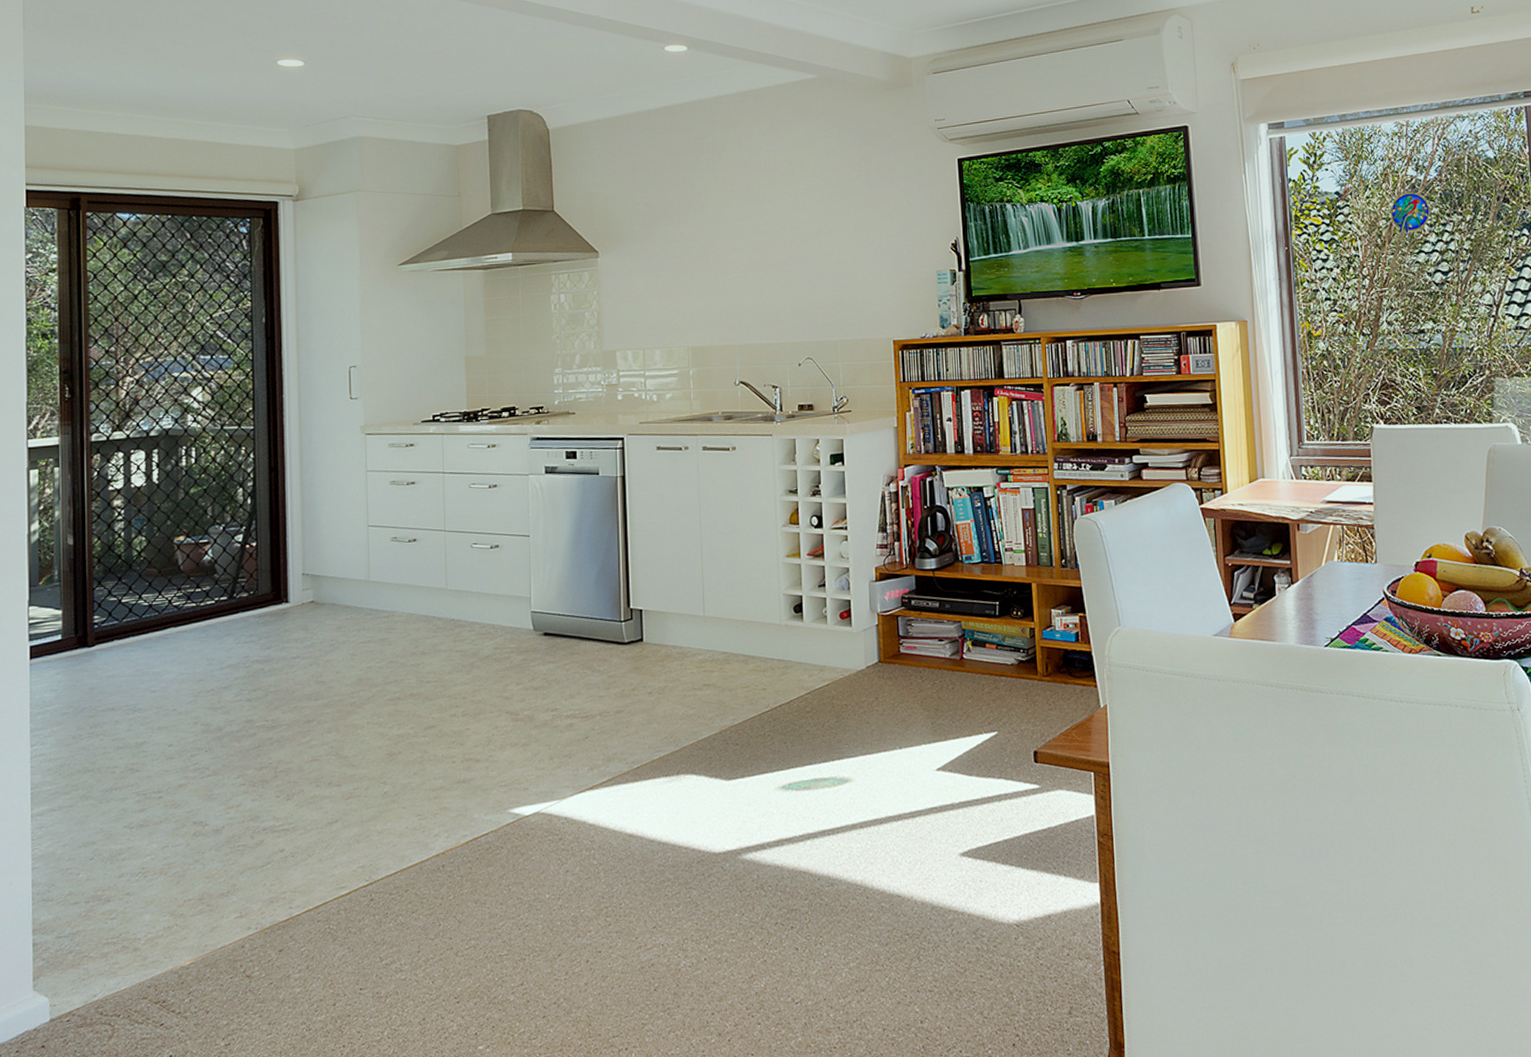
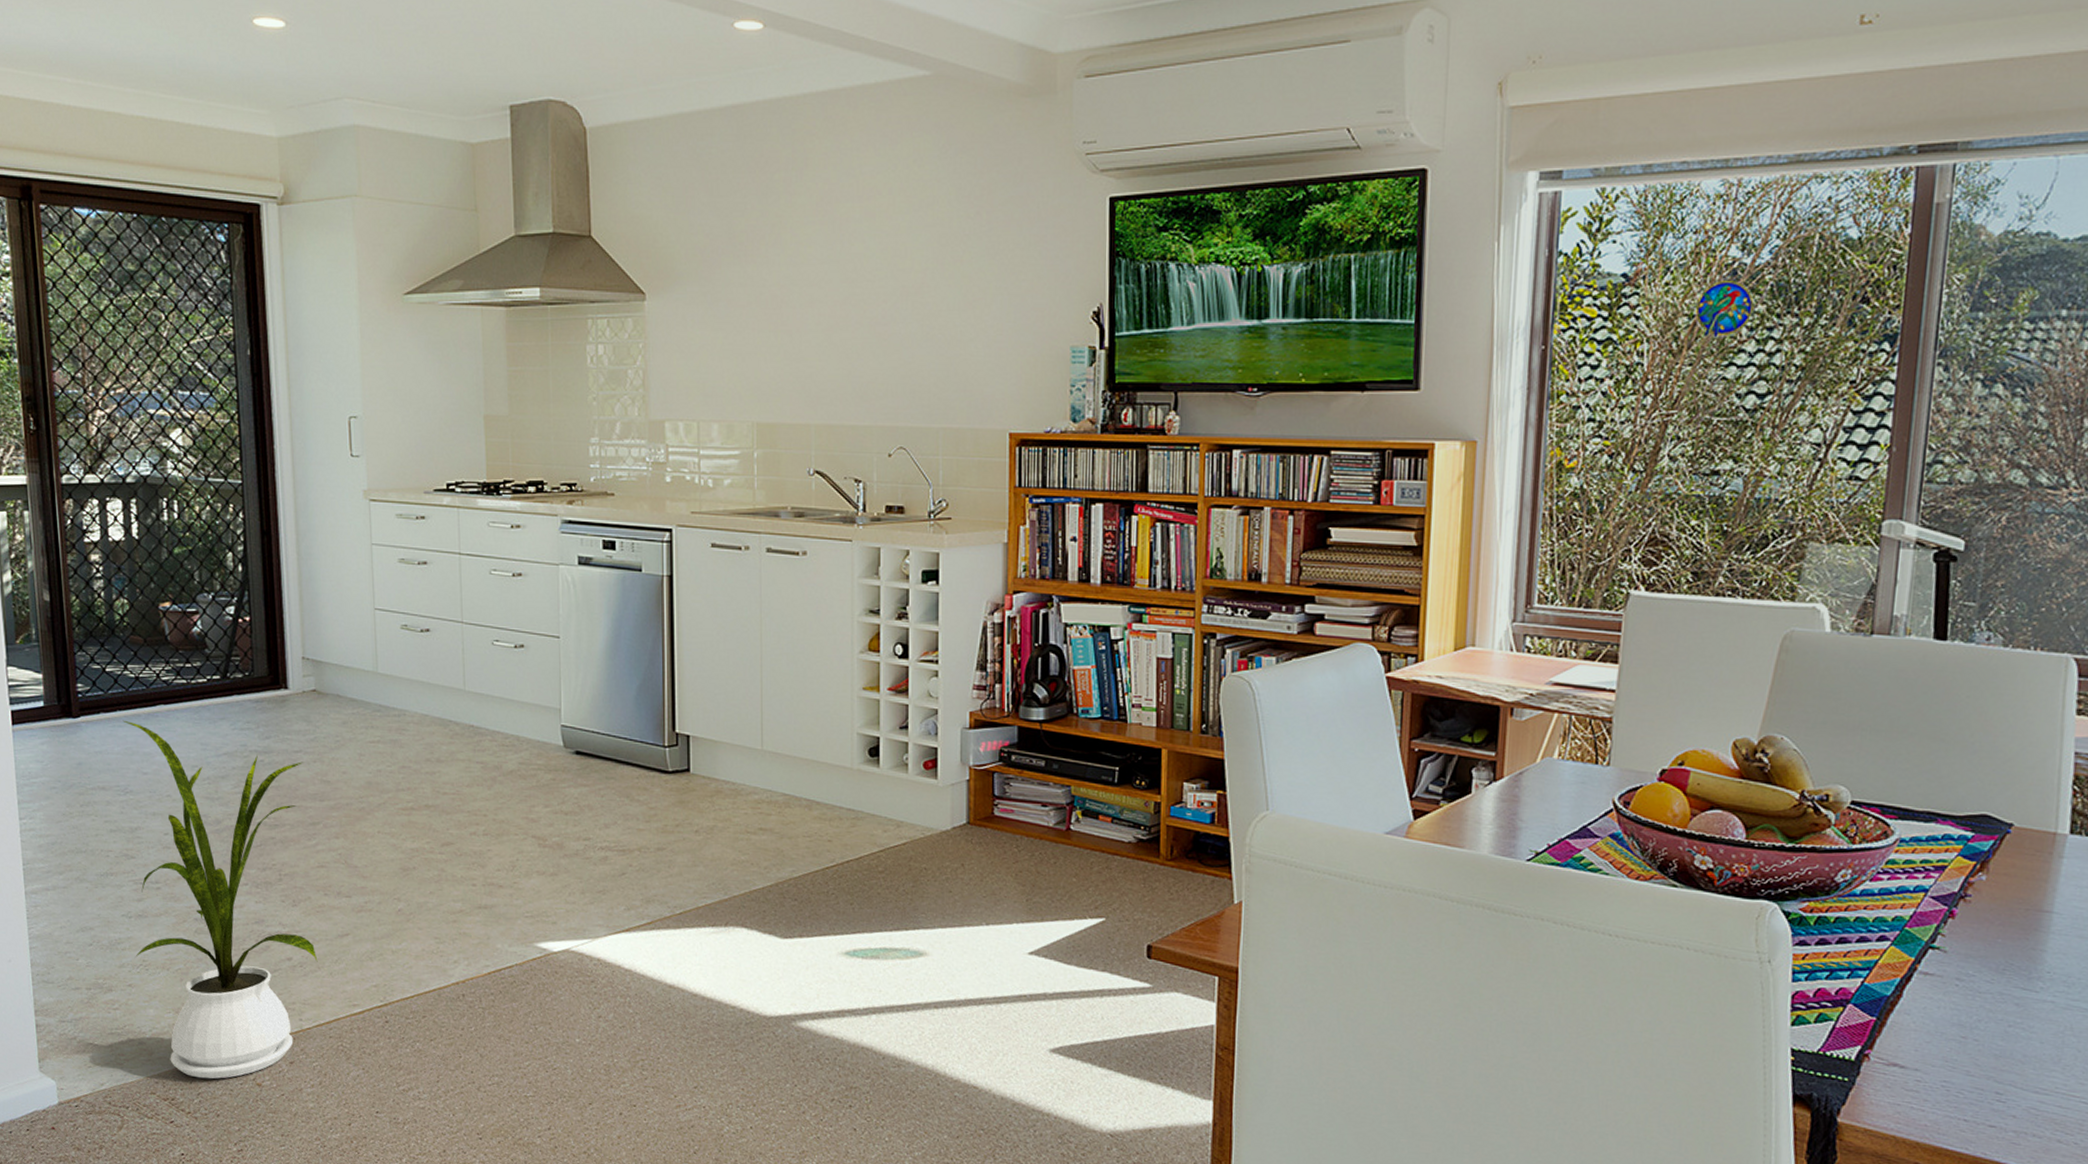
house plant: none [134,644,309,977] -> present [122,720,318,1080]

